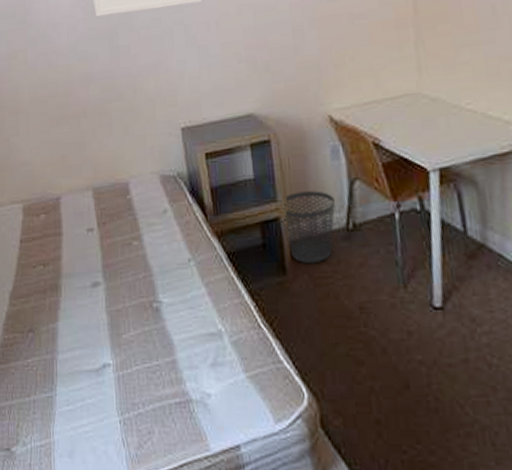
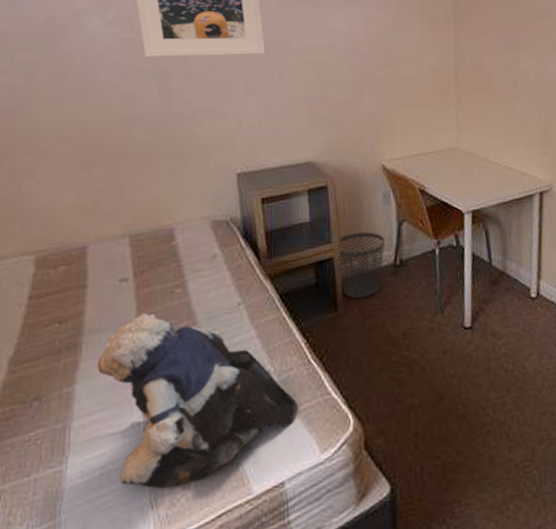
teddy bear: none [74,261,251,430] -> present [97,312,298,490]

